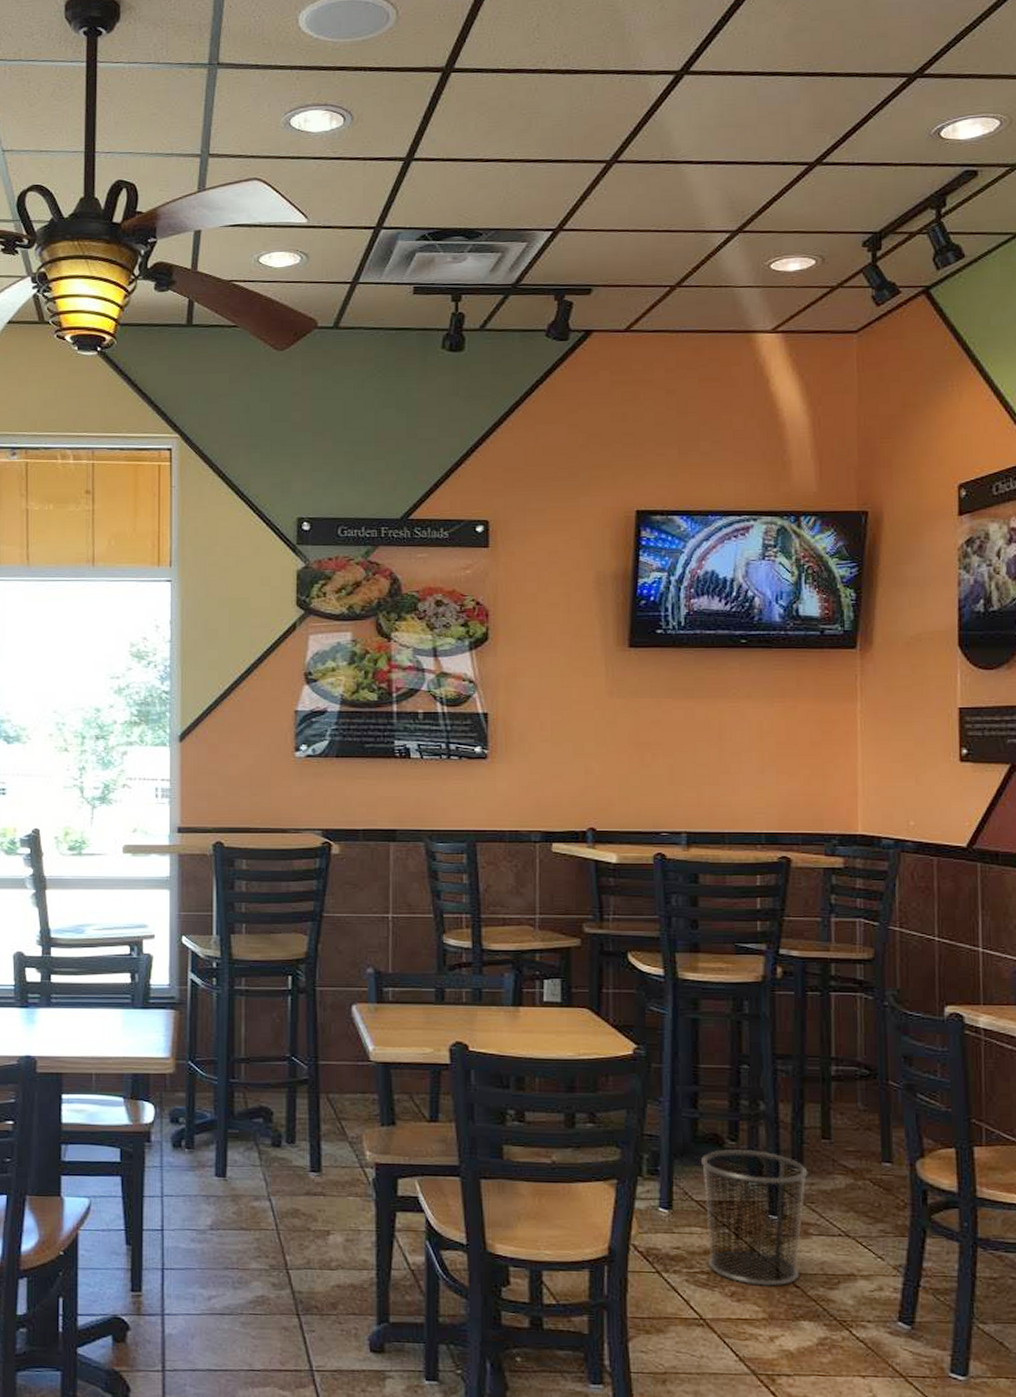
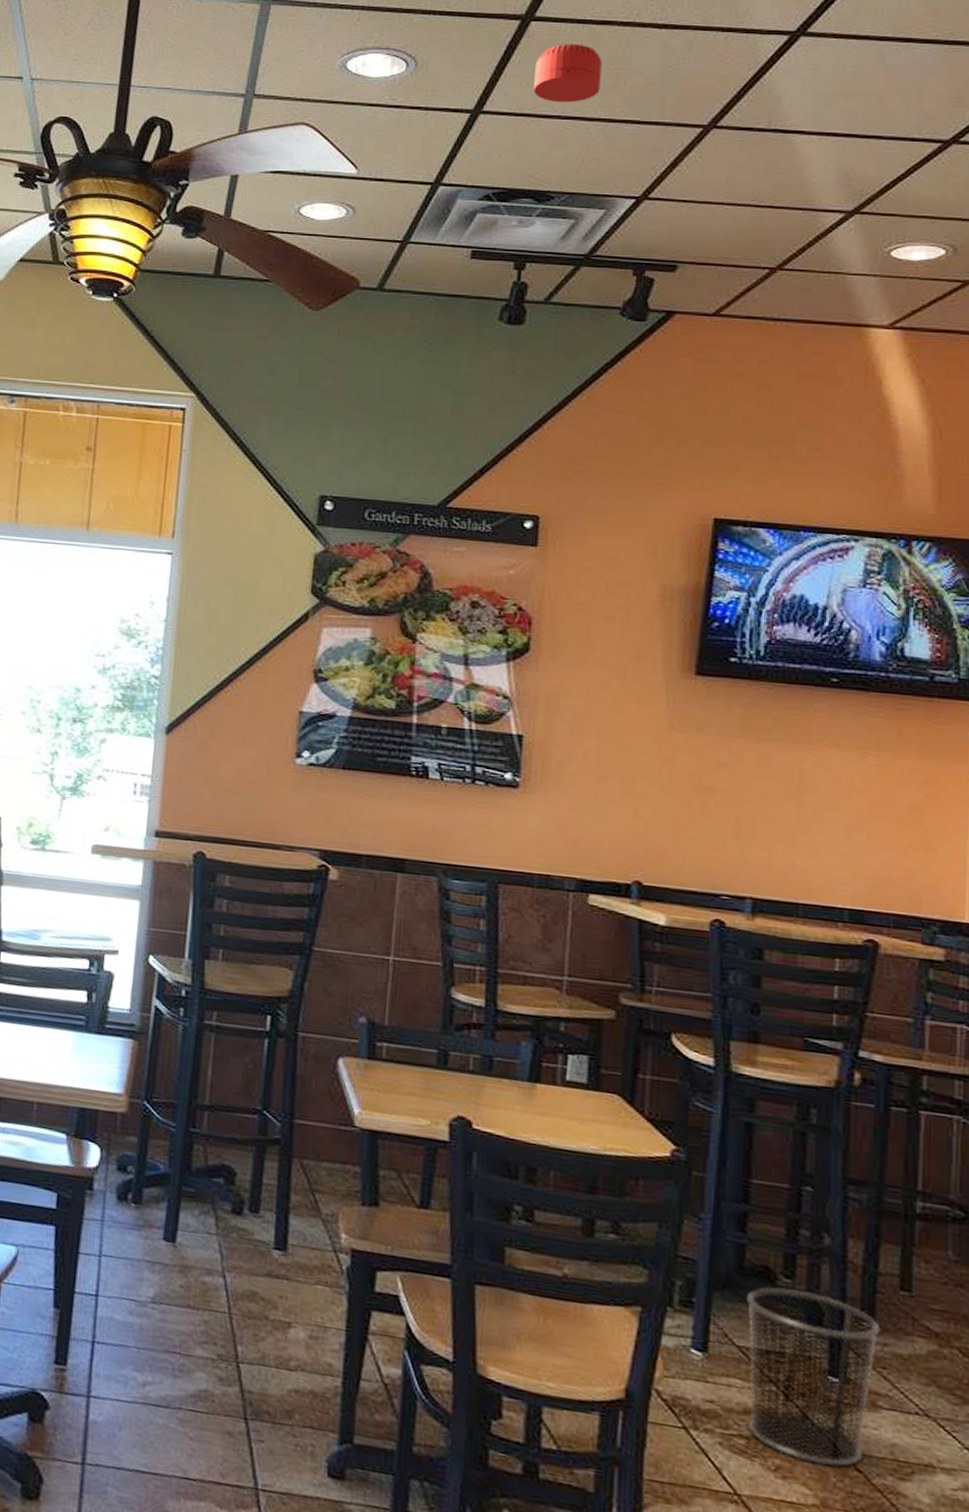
smoke detector: none [457,91,516,147] -> present [533,44,602,103]

